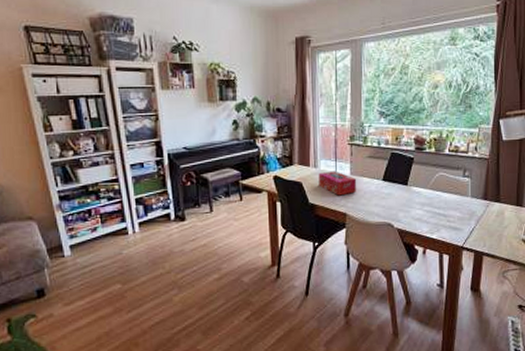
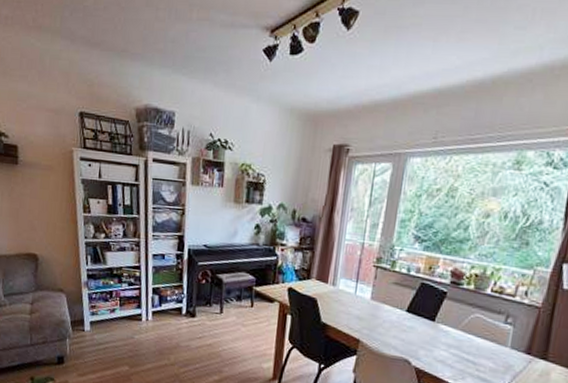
tissue box: present [318,171,357,196] -> none [334,291,377,320]

